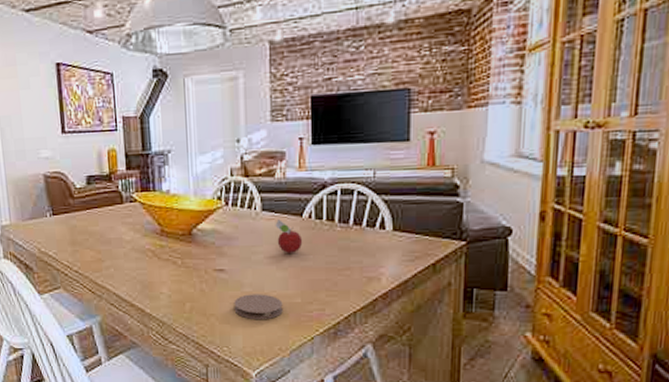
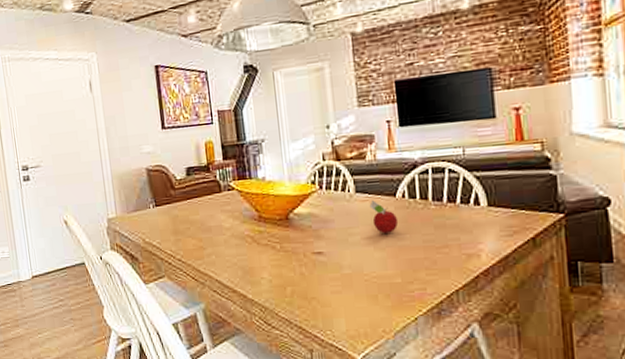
coaster: present [234,294,283,320] -> none [334,275,384,302]

